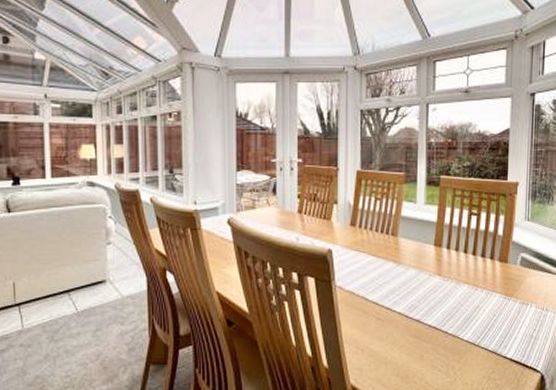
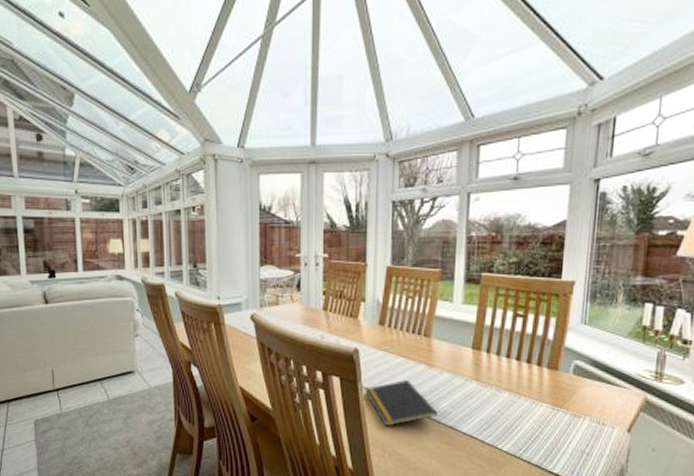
notepad: none [339,277,407,323] -> present [365,379,439,426]

